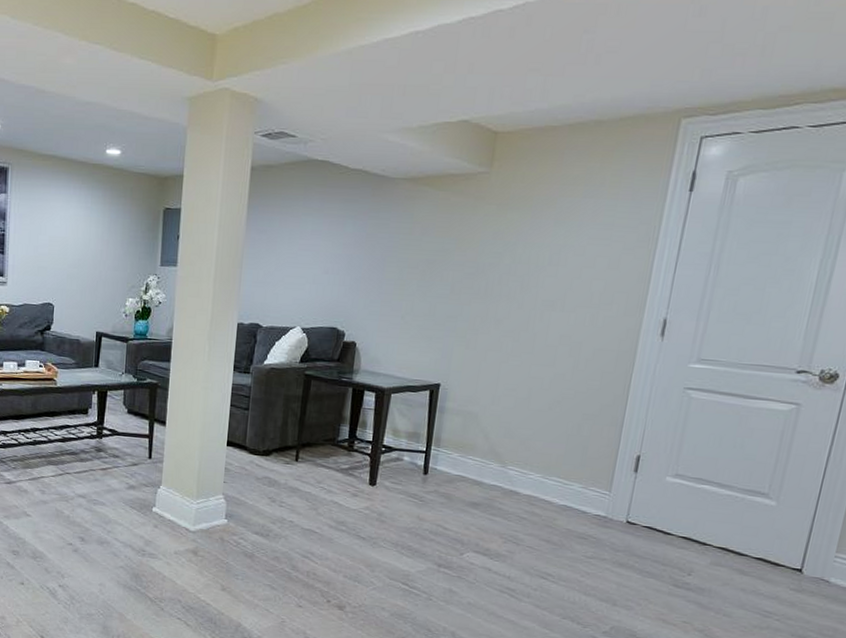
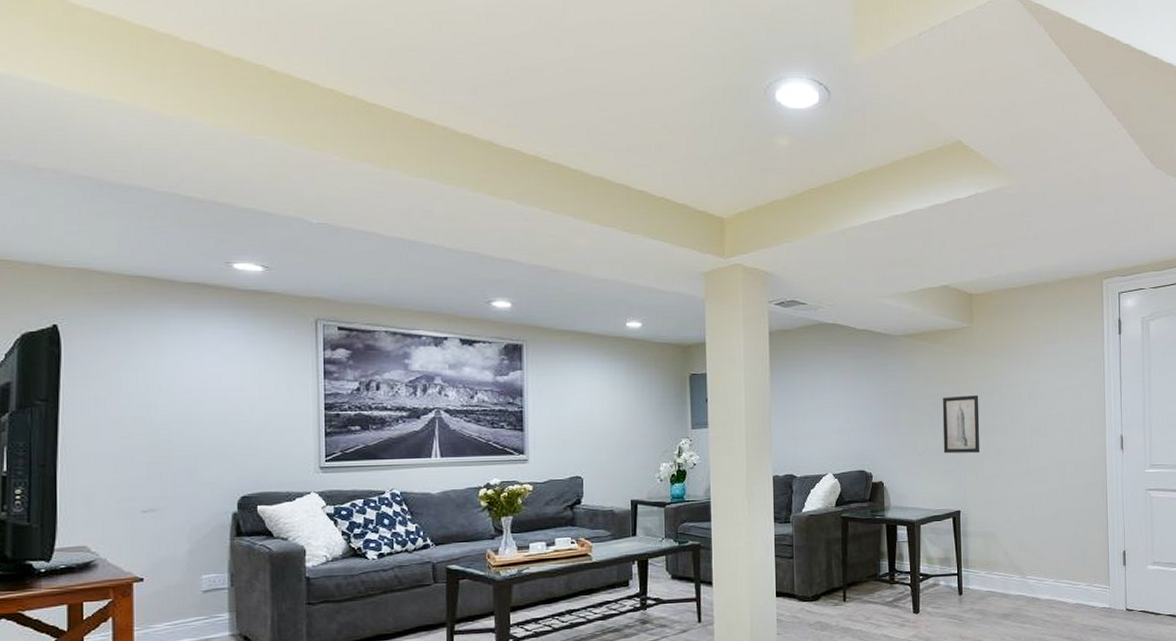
wall art: none [431,253,485,321] -> present [942,395,980,454]

